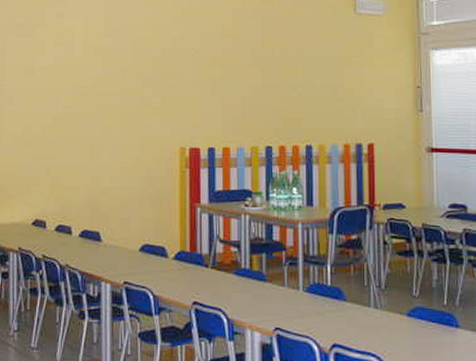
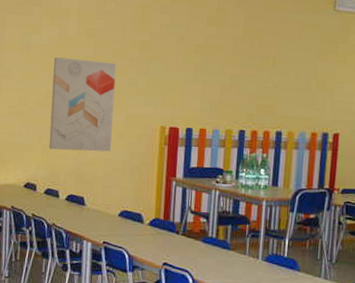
wall art: none [58,80,128,181] -> present [48,57,117,152]

